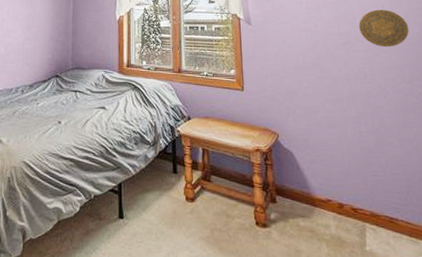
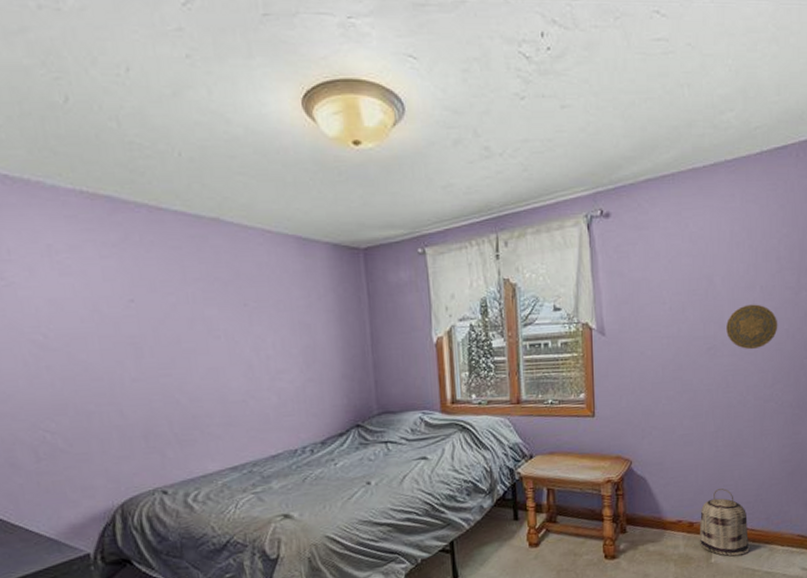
basket: none [349,174,407,249] -> present [700,488,750,557]

